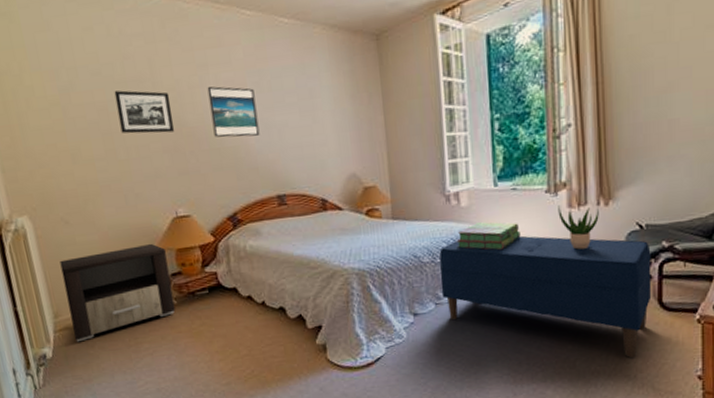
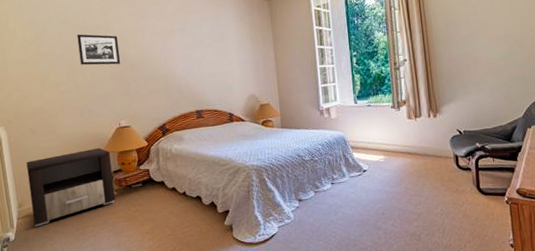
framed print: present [207,86,260,138] -> none [146,32,184,68]
bench: present [439,235,652,358] -> none [317,139,472,232]
stack of books: present [456,222,521,251] -> none [329,129,375,151]
potted plant: present [558,205,599,250] -> none [401,117,431,150]

